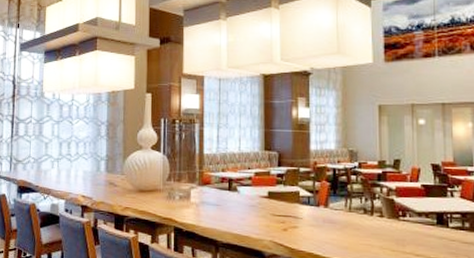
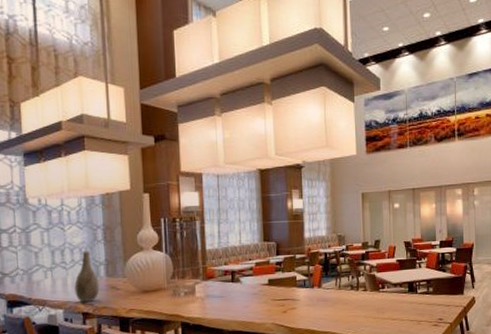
vase: none [76,145,99,196] -> present [74,251,100,303]

